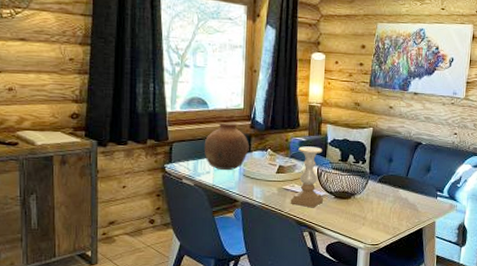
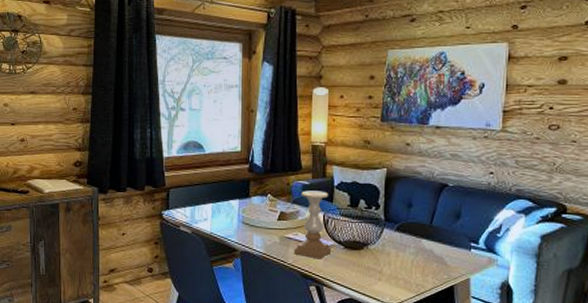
pottery: present [204,122,249,171] -> none [201,167,248,218]

